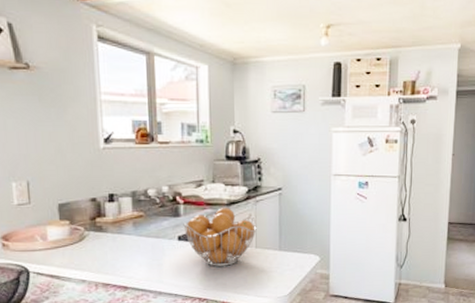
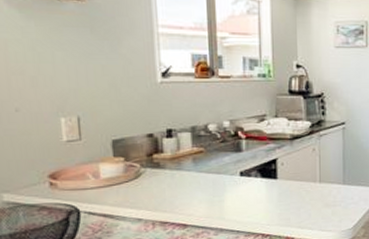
fruit basket: present [183,208,257,266] -> none [245,142,321,202]

